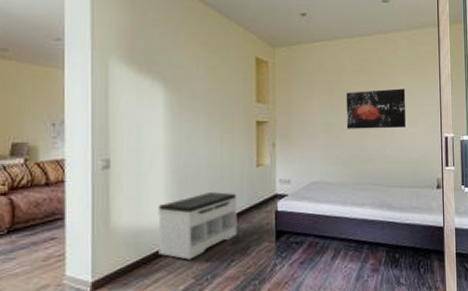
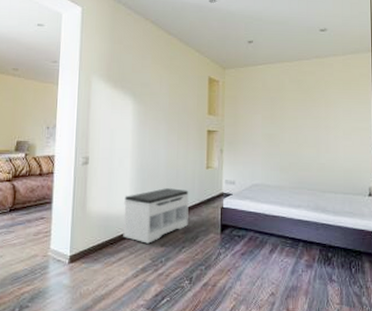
wall art: present [346,88,406,129] -> none [285,105,341,141]

